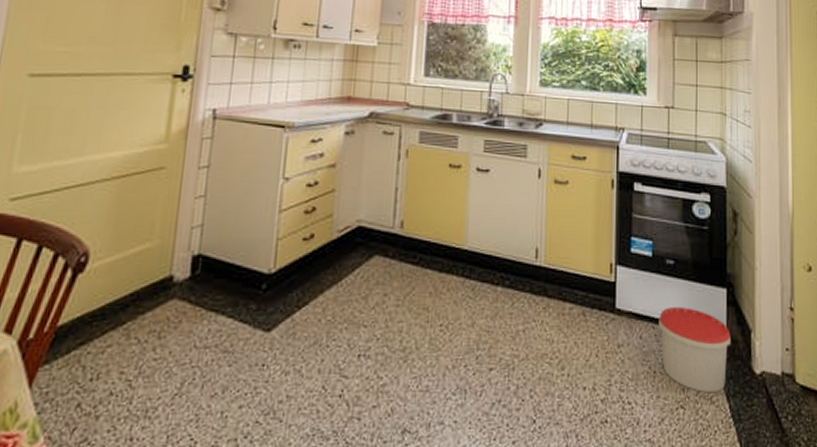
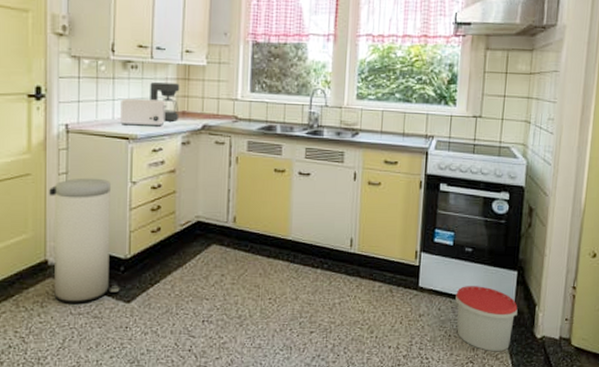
pedal bin: none [177,172,261,335] -> present [49,177,121,305]
toaster: none [276,81,331,115] -> present [120,98,167,128]
coffee maker: none [312,63,347,109] -> present [150,82,180,123]

